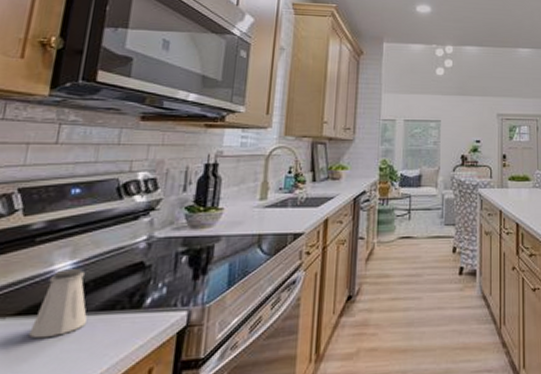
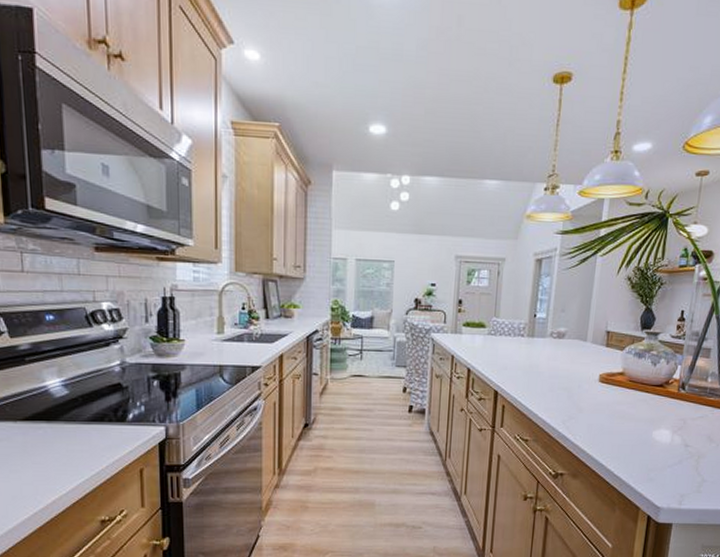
saltshaker: present [29,269,87,339] -> none [38,386,82,440]

